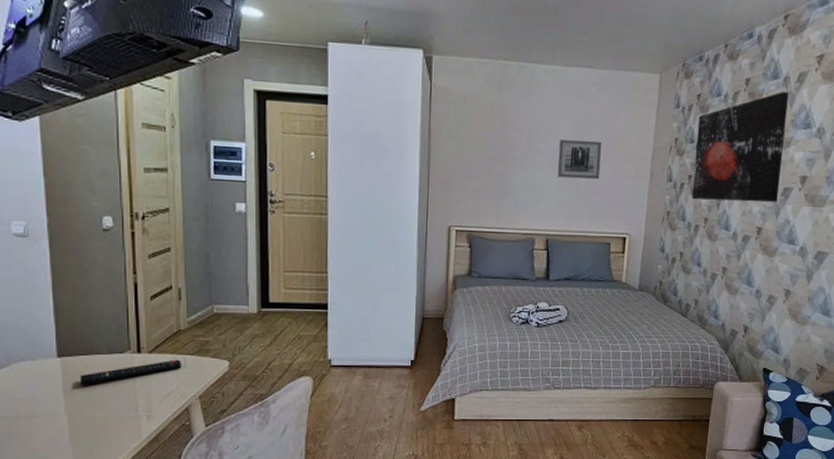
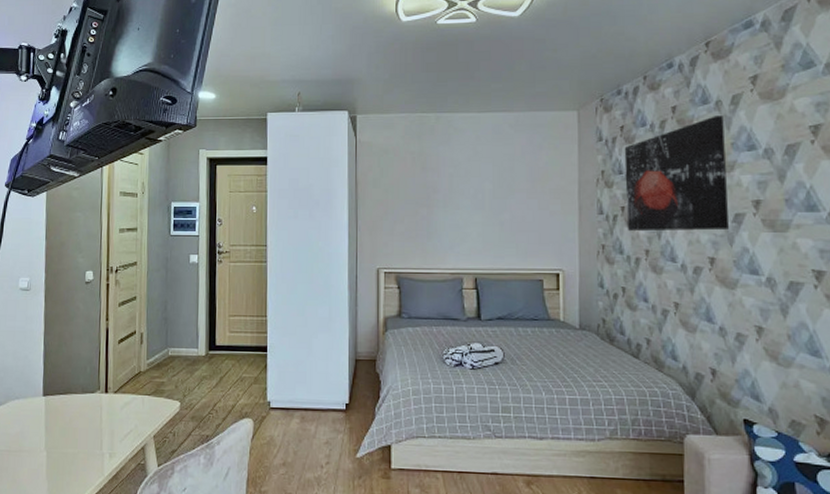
remote control: present [79,359,182,384] -> none [58,399,141,422]
wall art: present [557,139,603,180] -> none [480,179,525,217]

